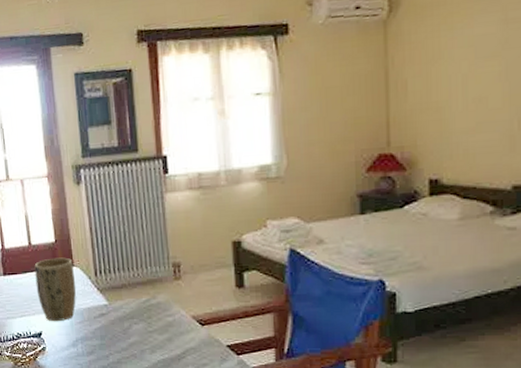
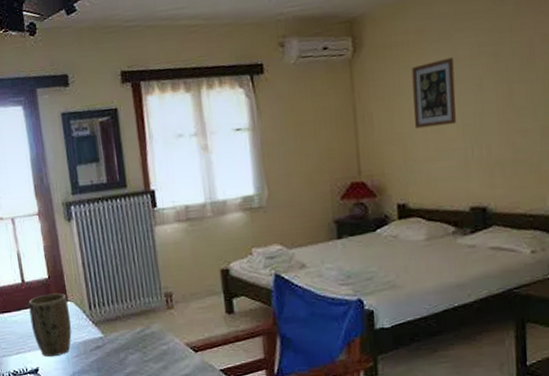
wall art: none [453,19,503,97] -> present [411,57,456,129]

